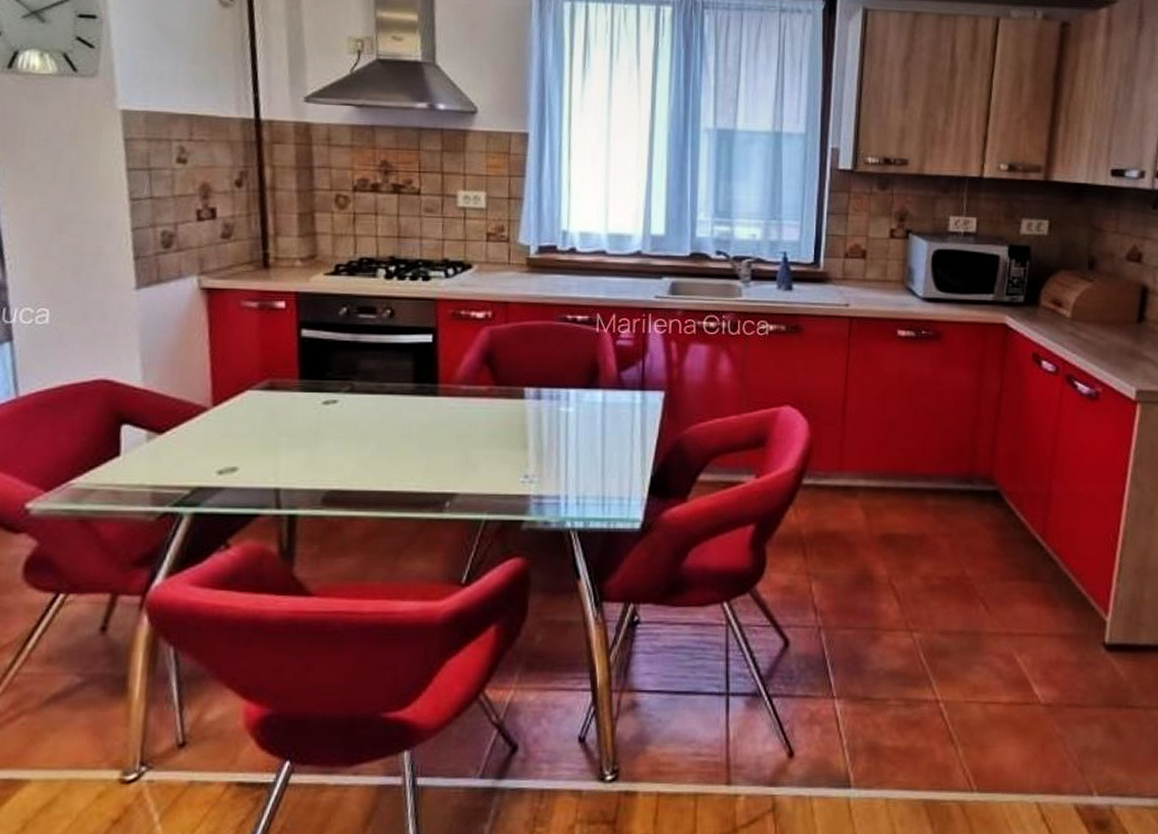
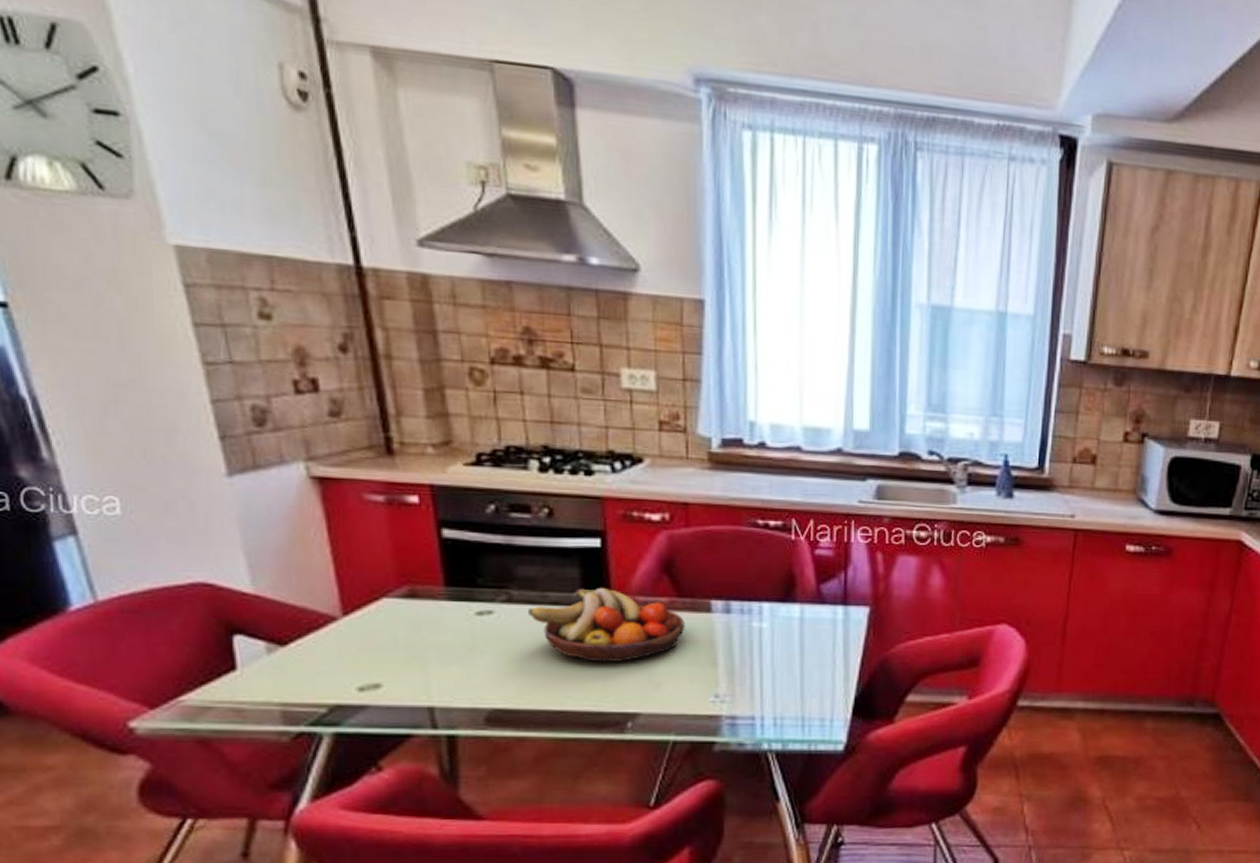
fruit bowl: none [366,377,501,446] -> present [527,587,685,663]

